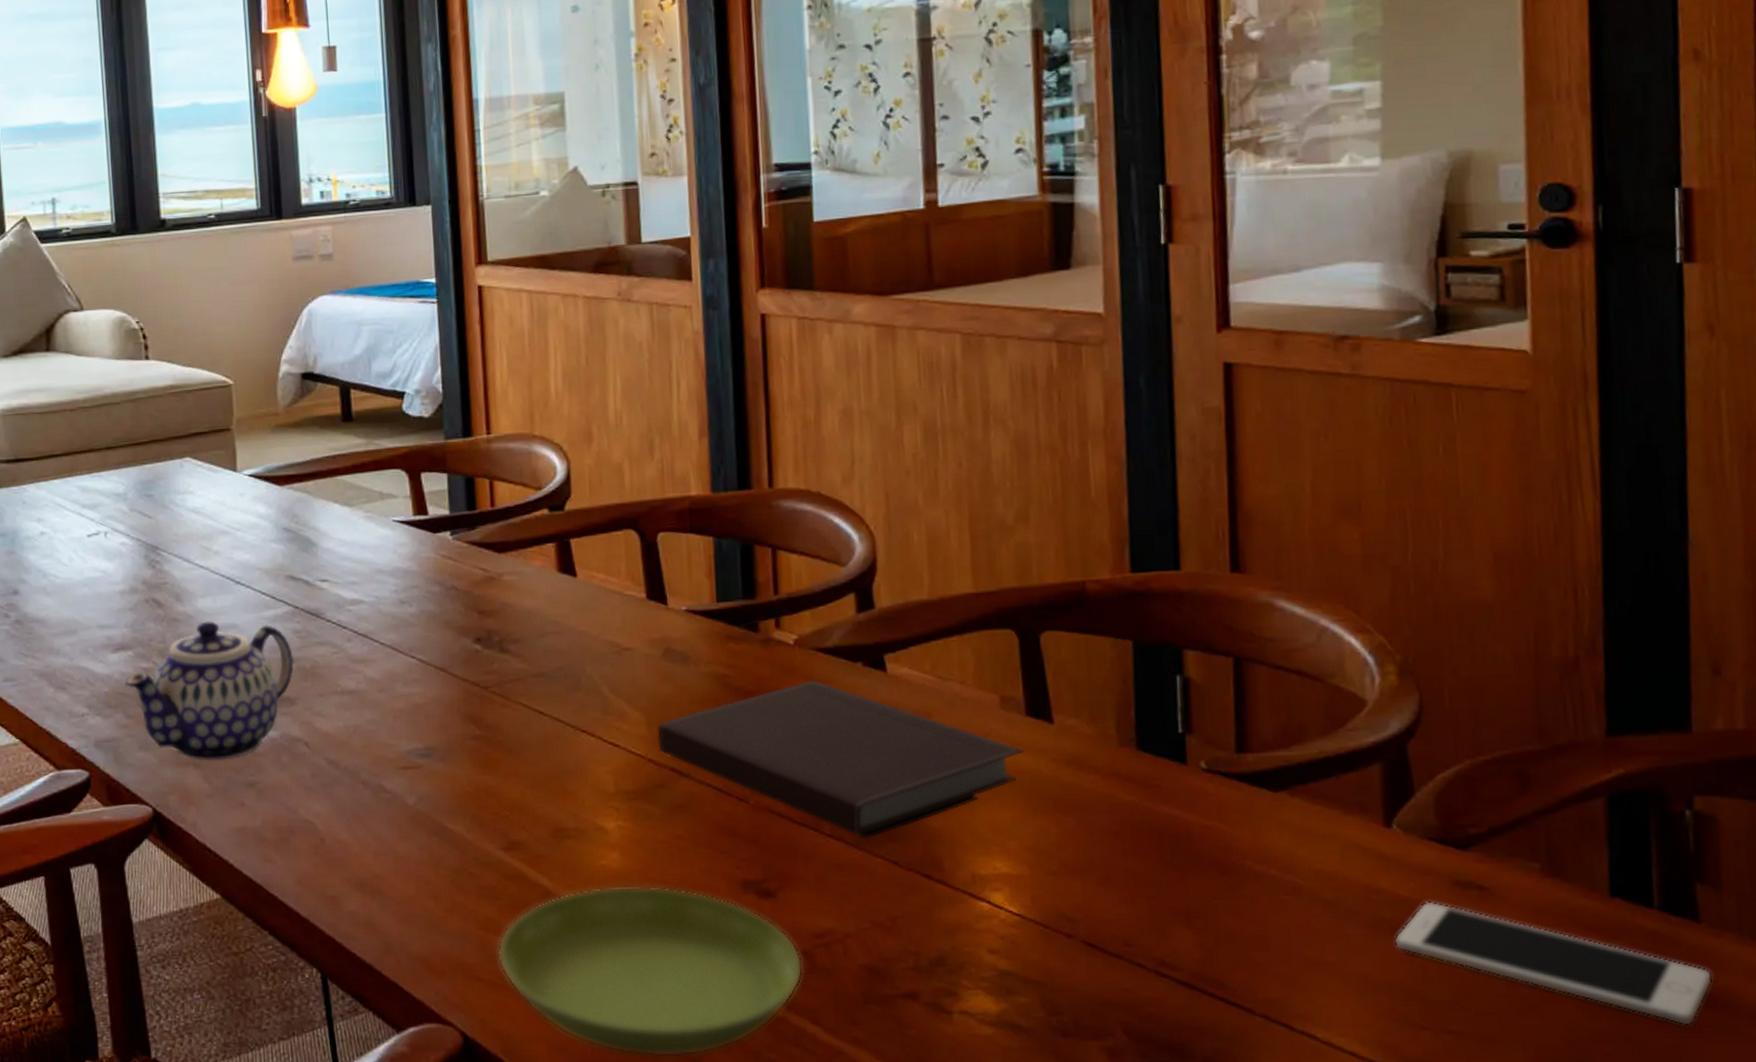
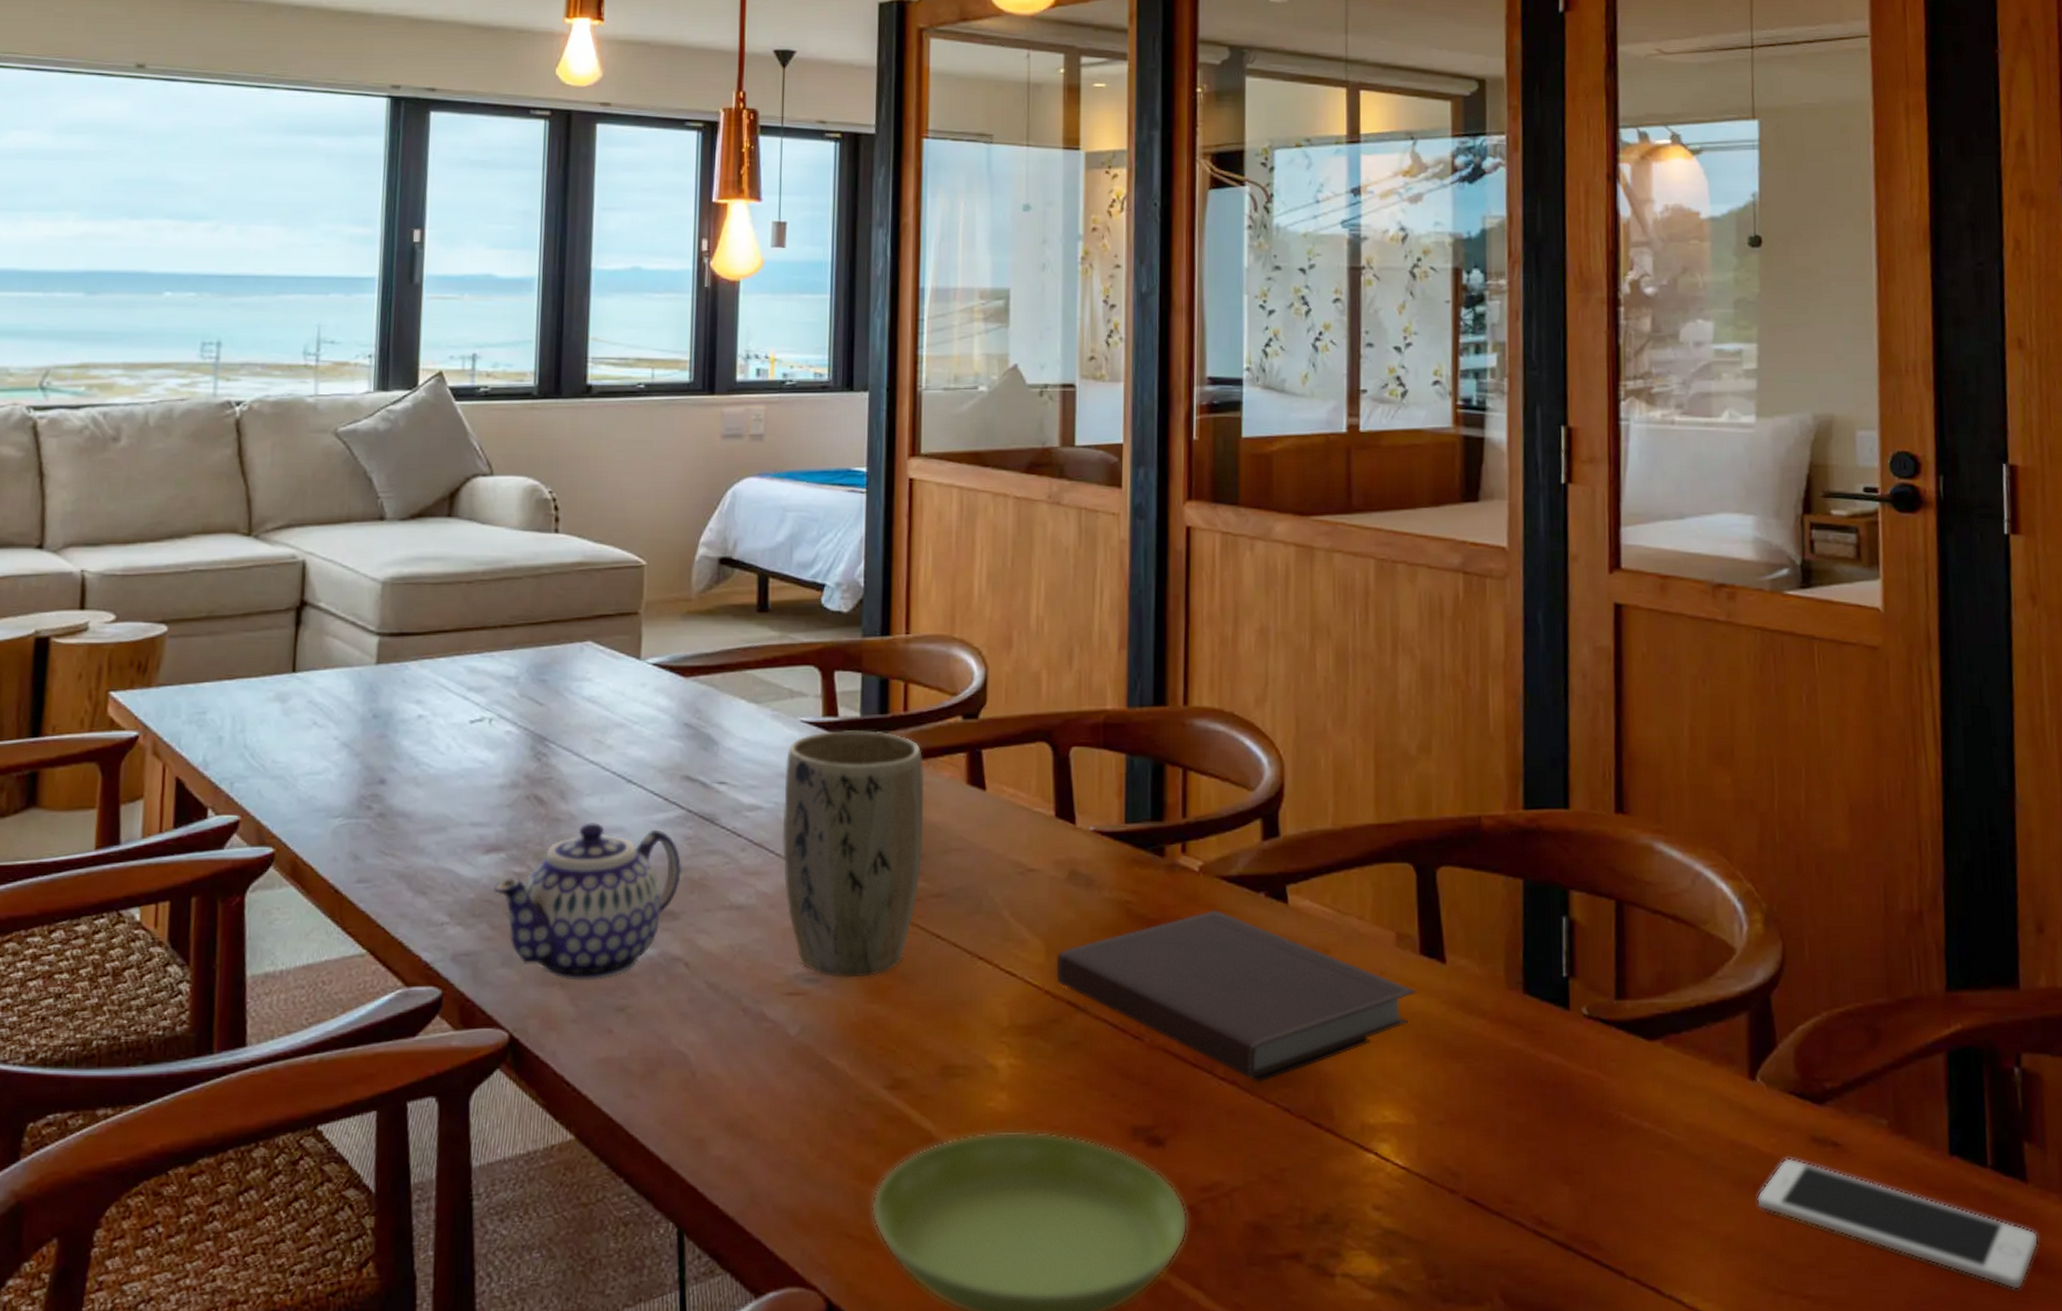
plant pot: none [382,526,520,753] -> present [782,730,925,978]

